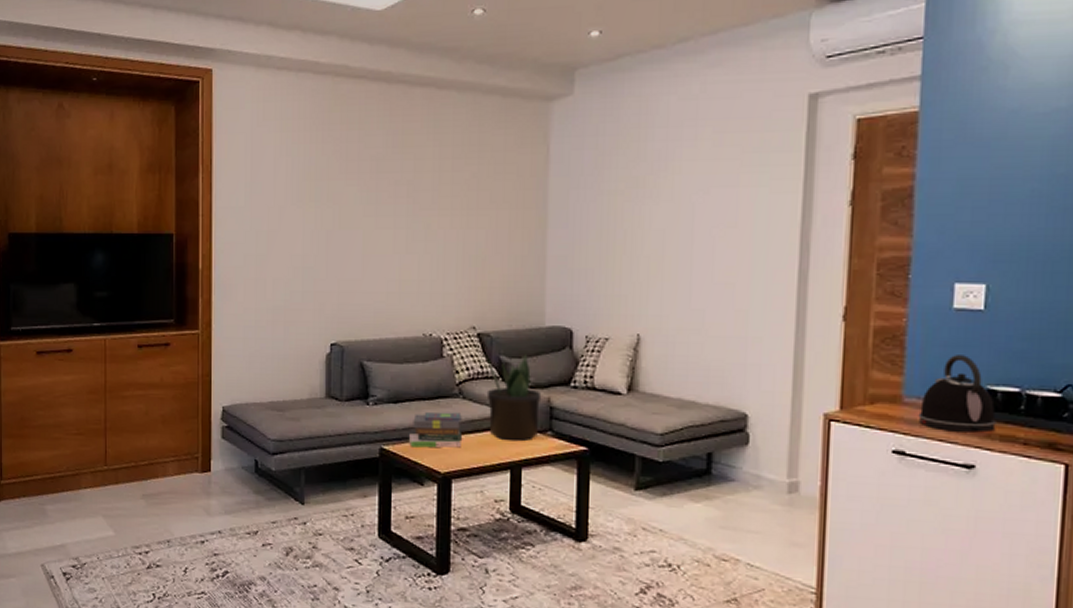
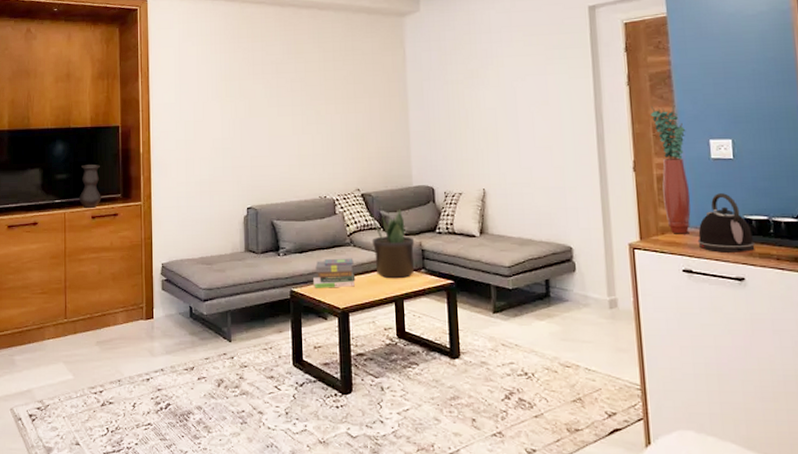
vase: none [123,280,150,336] -> present [79,164,101,209]
vase: none [877,235,923,405] -> present [651,106,691,234]

